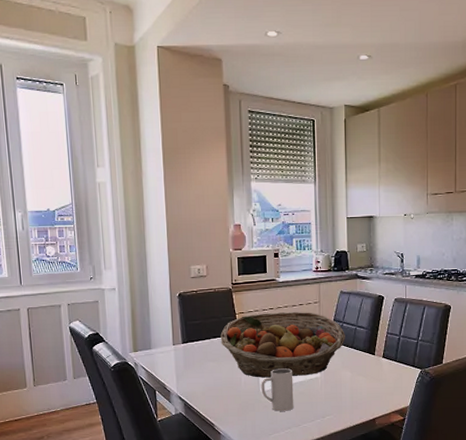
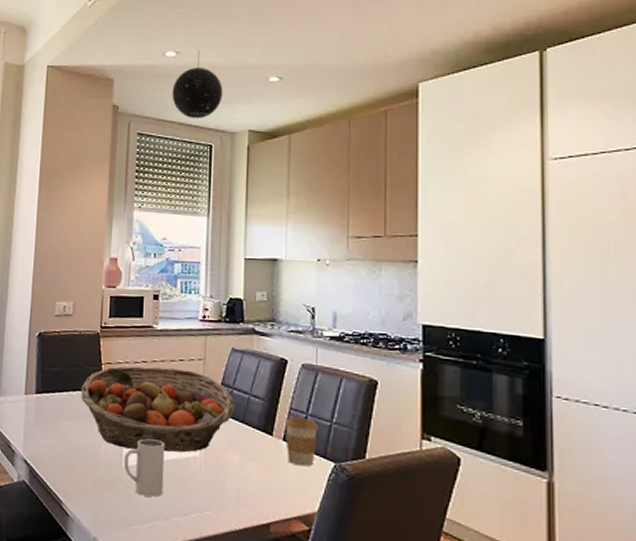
pendant light: none [276,30,321,96] -> present [172,50,223,119]
coffee cup: none [383,339,408,375] -> present [284,416,318,467]

